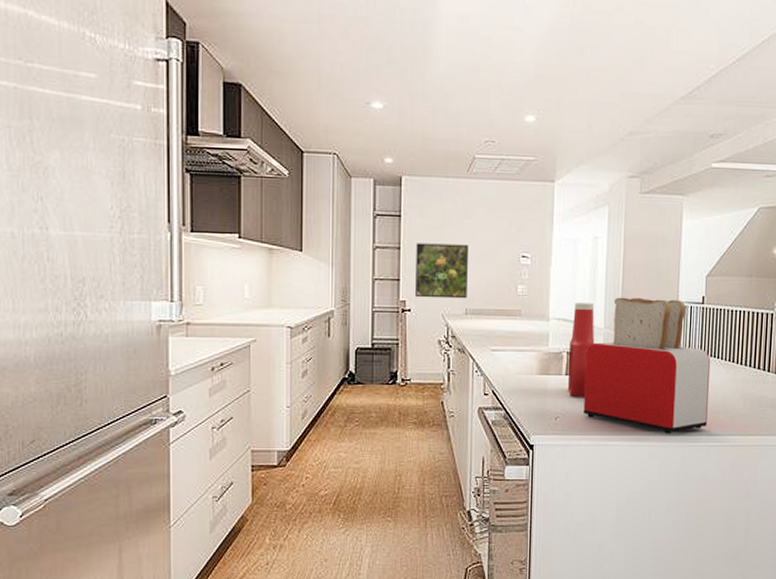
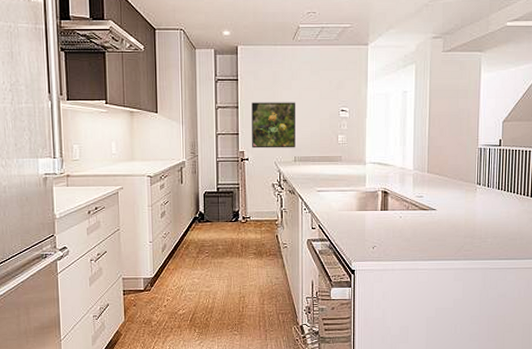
ketchup bottle: present [567,303,595,397] -> none [382,148,406,229]
toaster: present [583,297,711,434] -> none [397,142,508,259]

